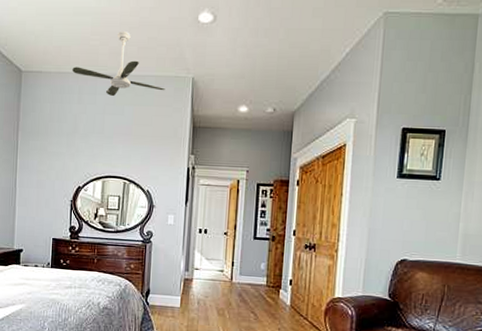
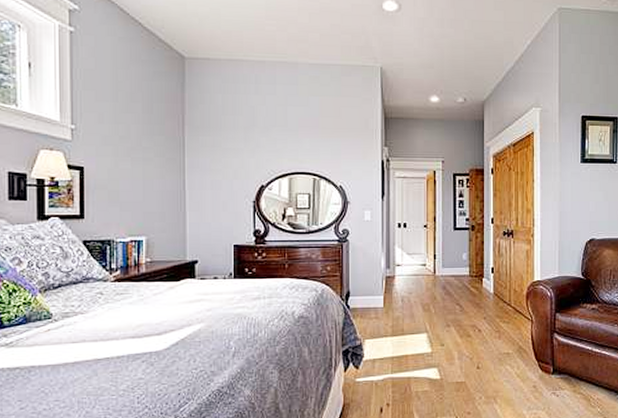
ceiling fan: present [72,32,165,97] -> none [246,17,353,87]

